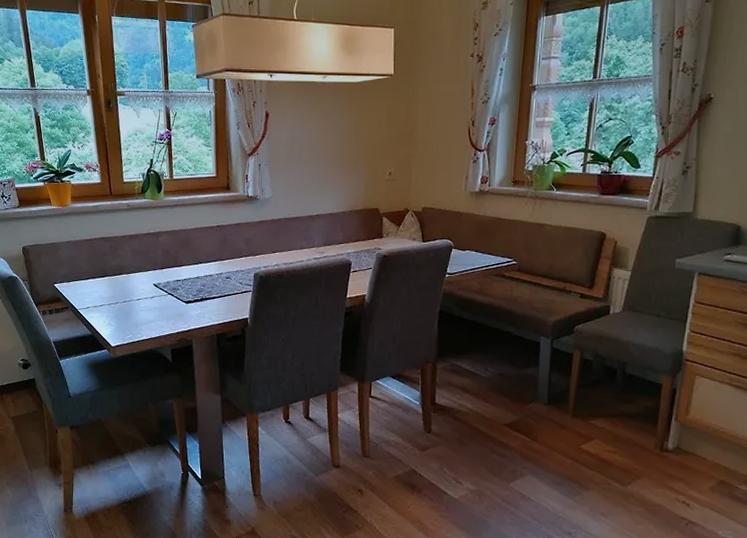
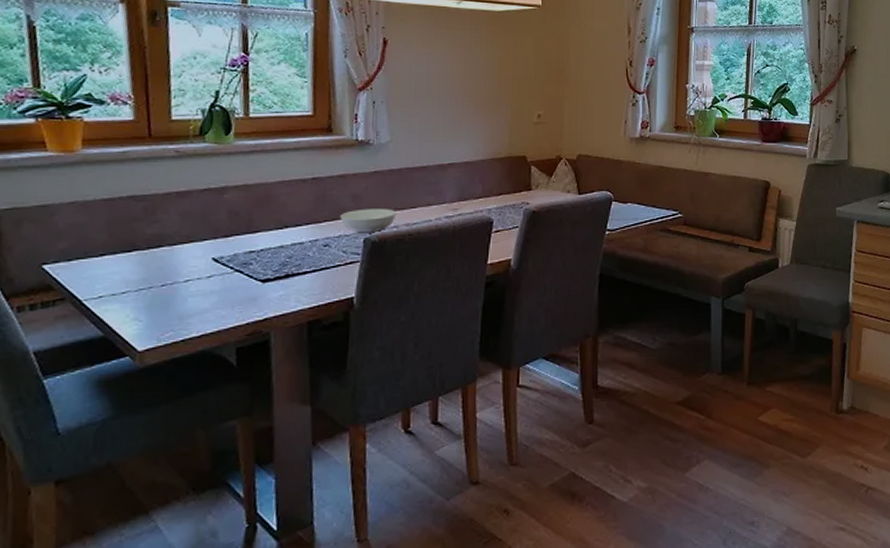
bowl: none [237,250,278,271] -> present [339,208,397,235]

